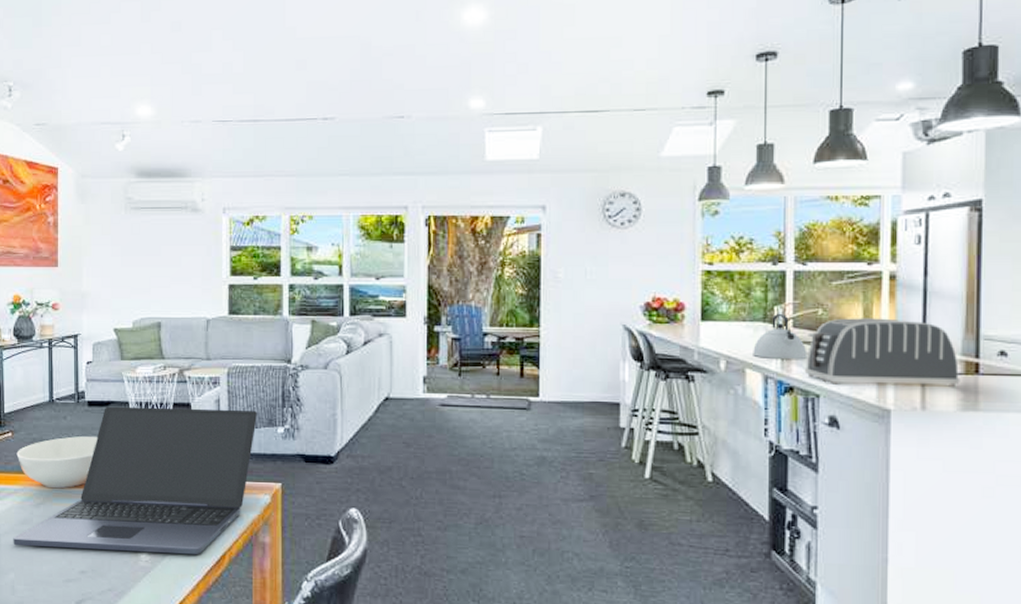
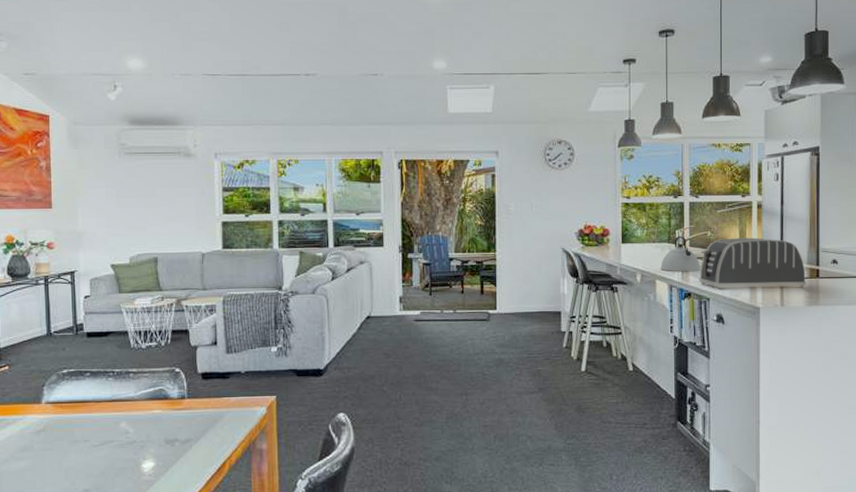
laptop: present [13,406,258,555] -> none [13,333,253,472]
bowl: present [16,436,97,489] -> none [14,365,98,416]

